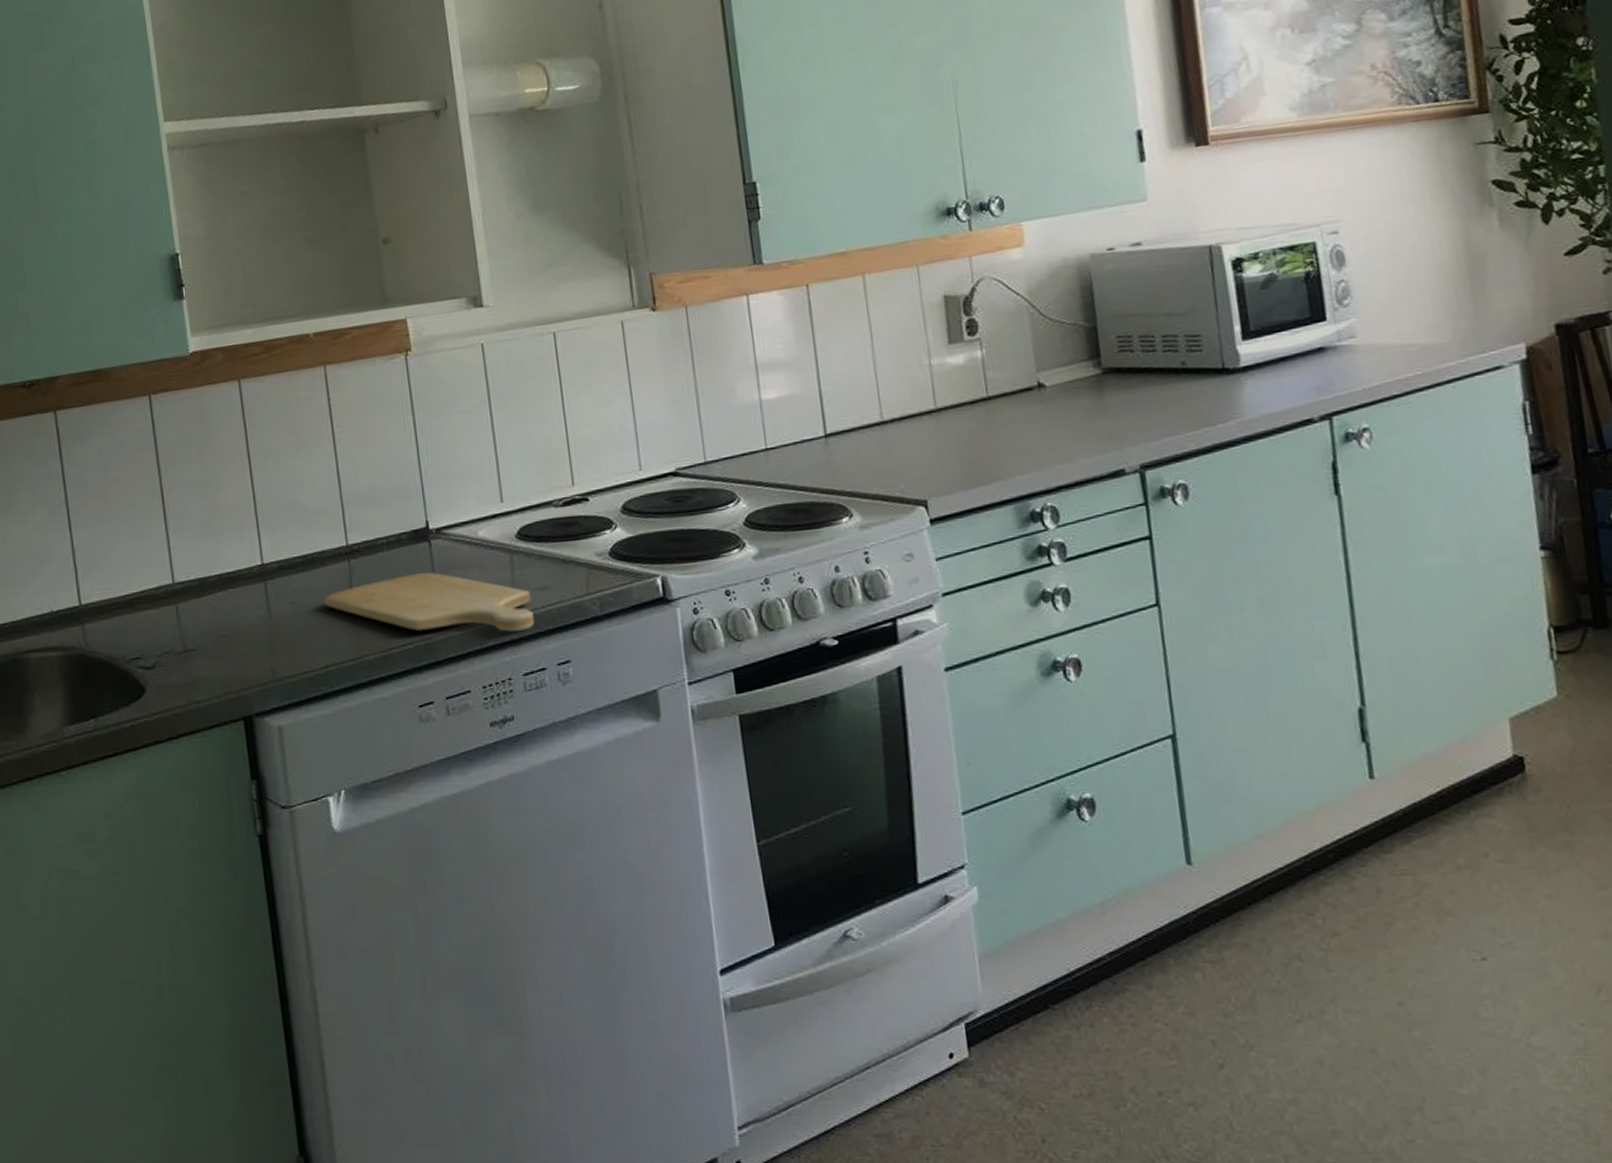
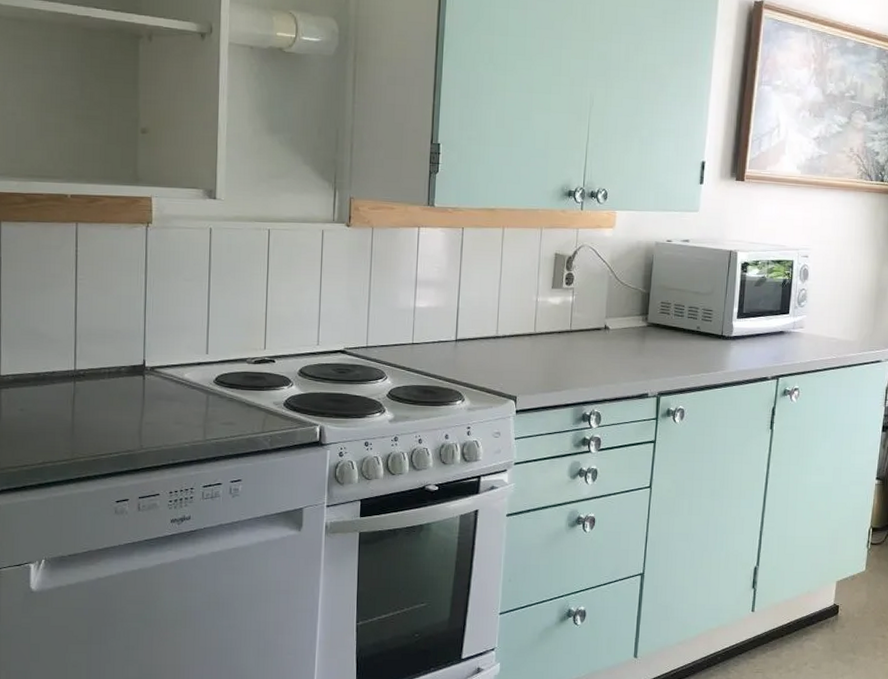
chopping board: present [324,572,535,632] -> none [49,399,219,453]

